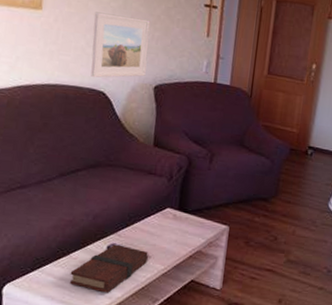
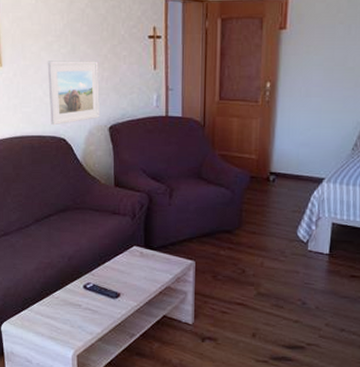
book: present [70,244,149,293] -> none [54,283,121,329]

